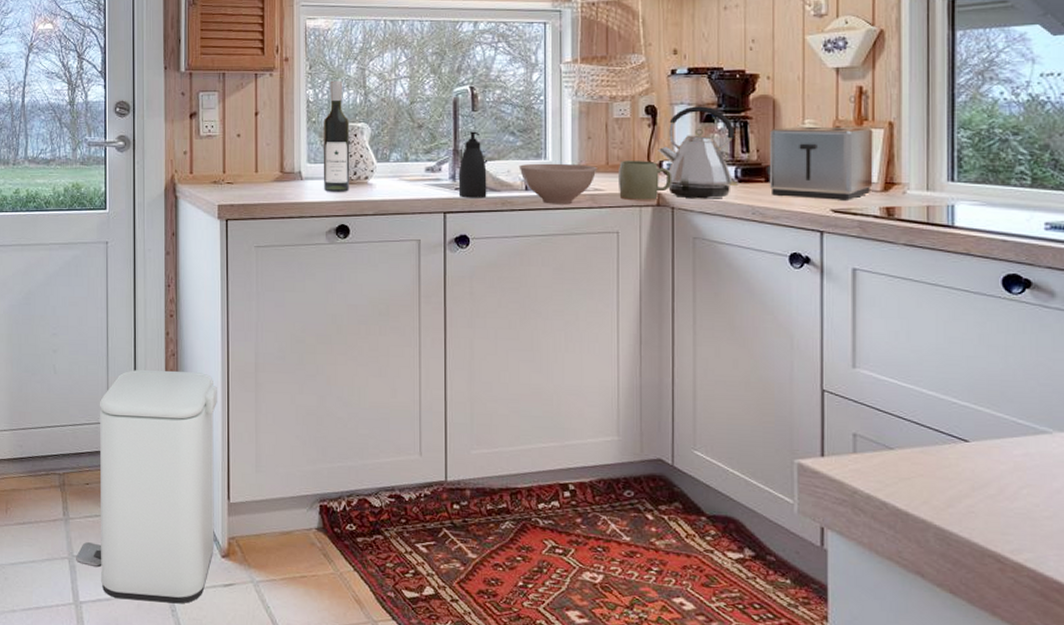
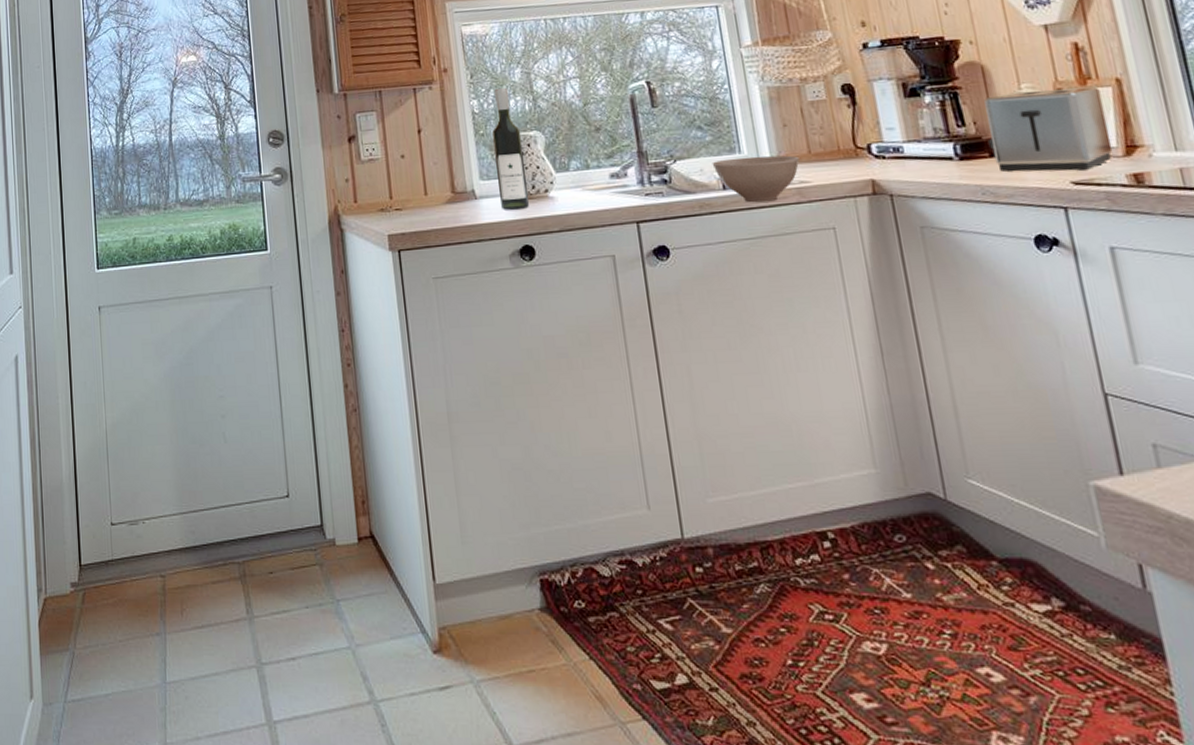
pedal bin: present [76,369,217,604] -> none [265,428,424,716]
soap dispenser: present [458,131,487,198] -> none [646,129,682,205]
mug: present [617,161,672,201] -> none [822,145,885,192]
kettle: present [658,106,739,199] -> none [863,79,961,183]

